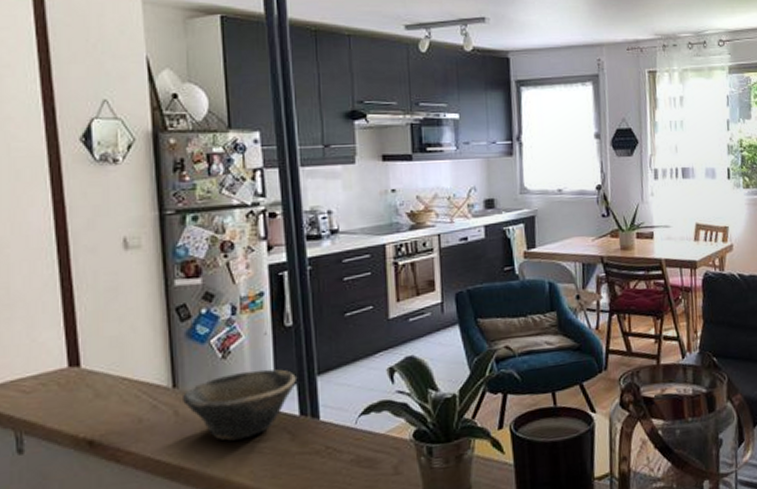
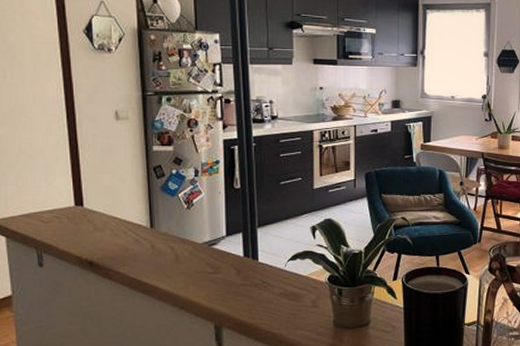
bowl: present [183,369,296,441] -> none [158,219,242,271]

